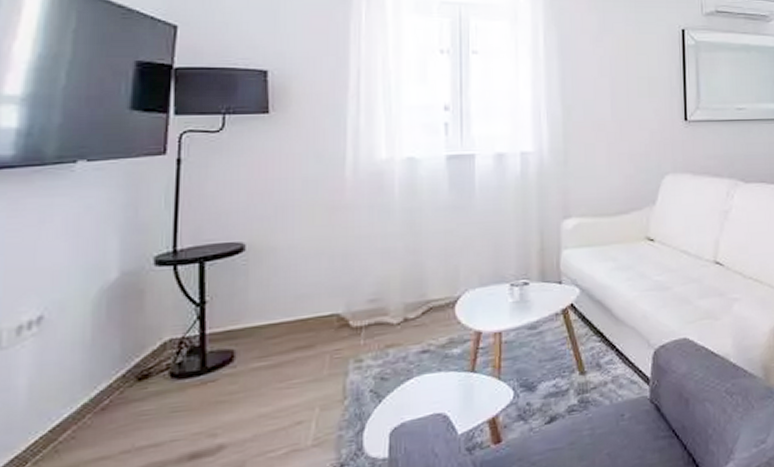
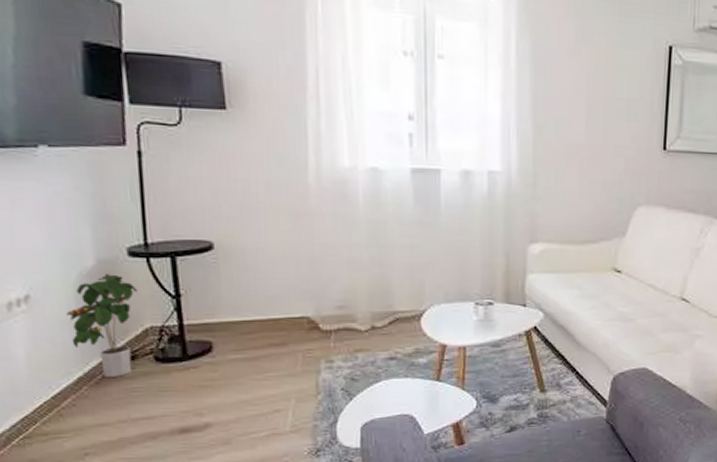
potted plant: none [81,285,160,401] -> present [67,274,137,377]

